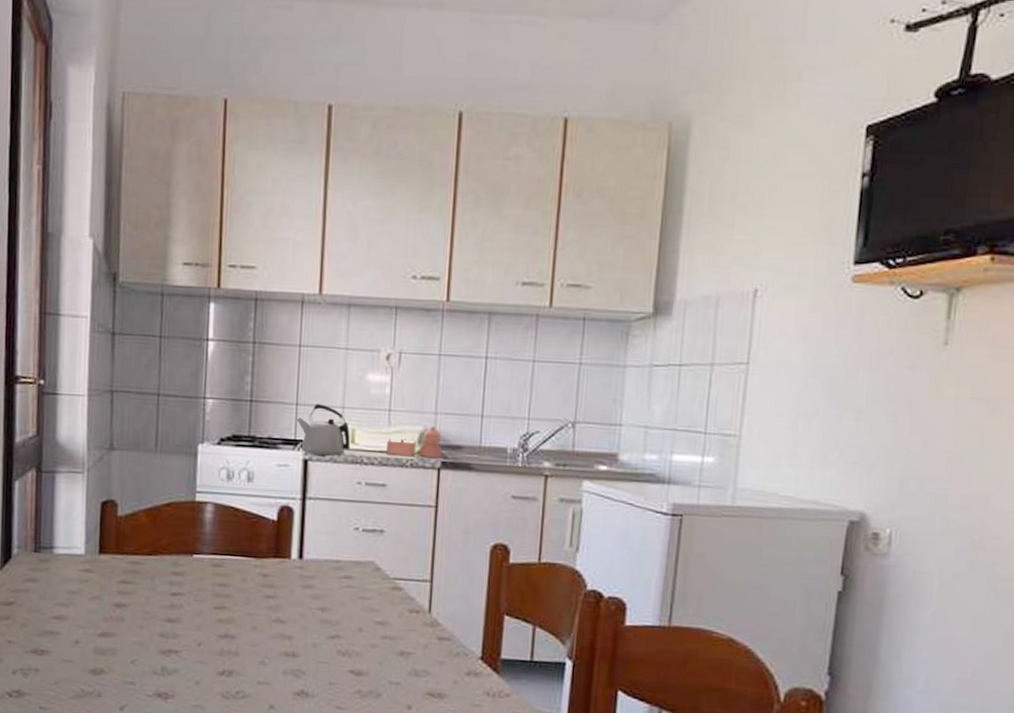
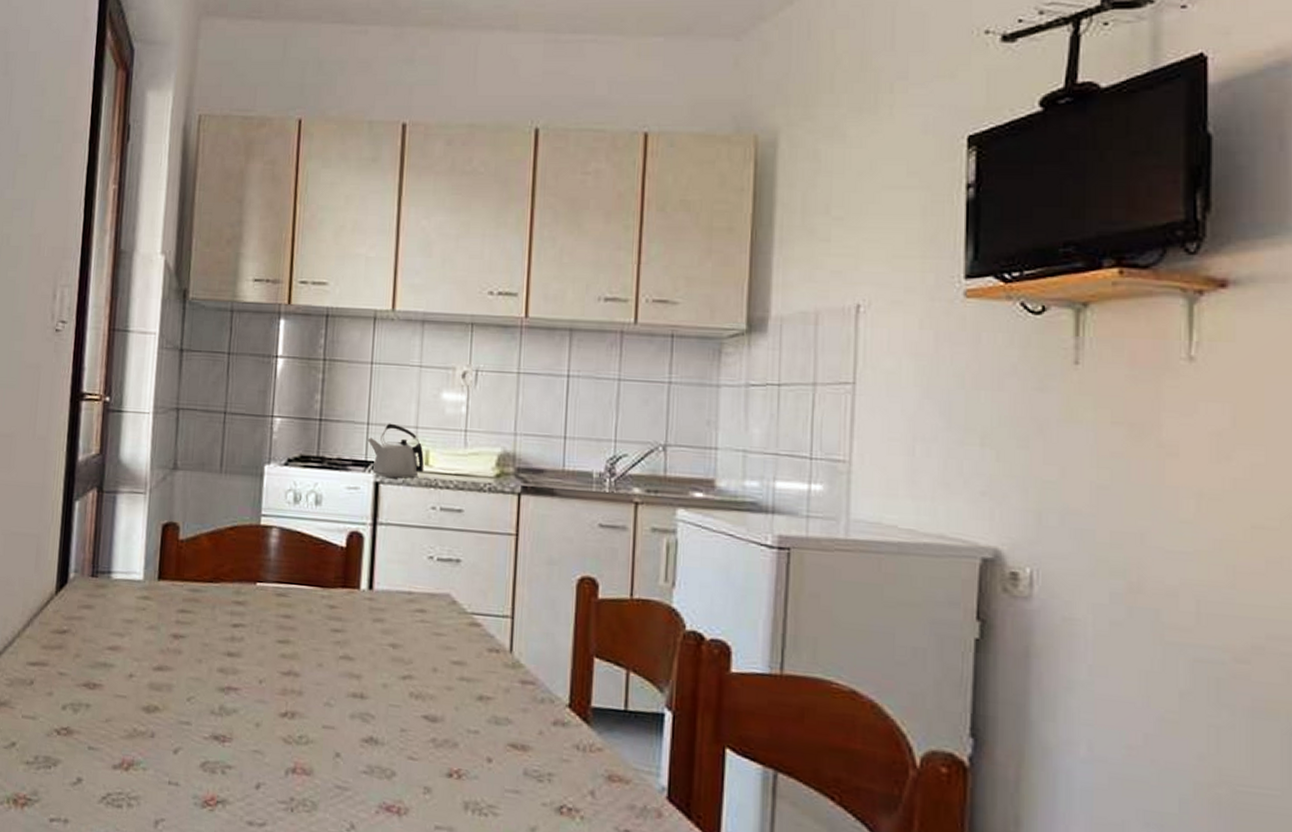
soap dispenser: present [386,426,442,459] -> none [463,448,523,483]

